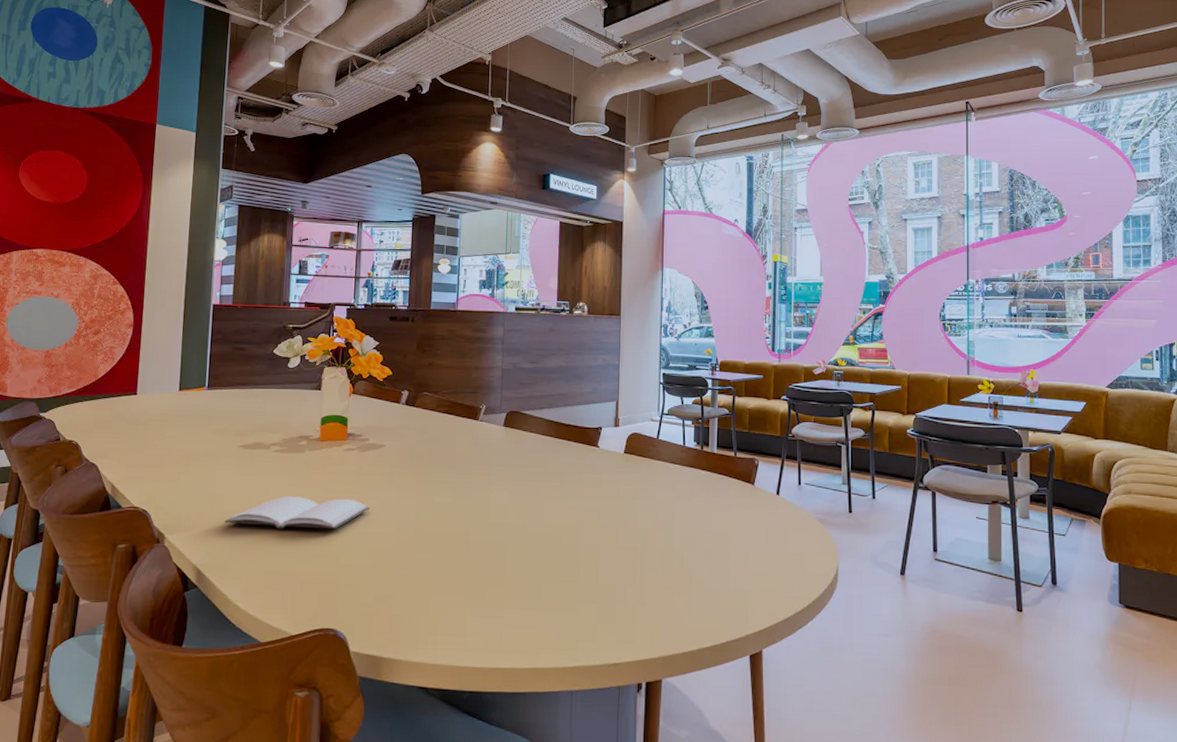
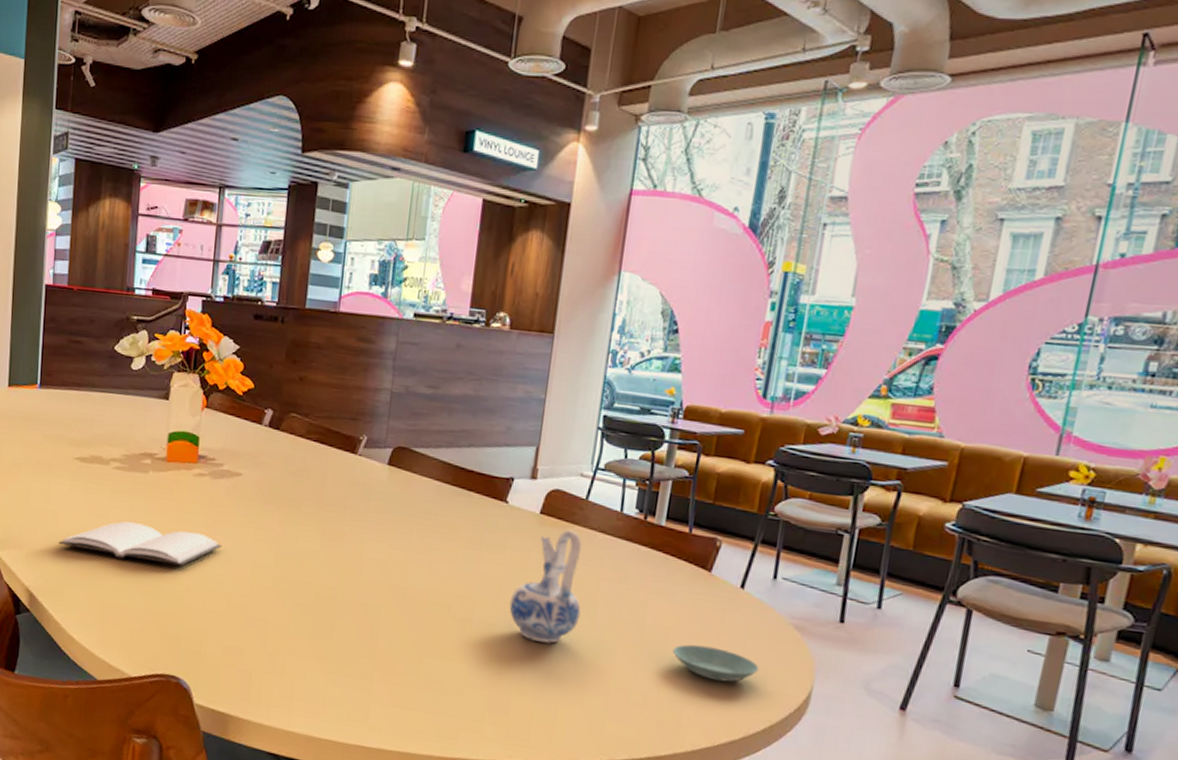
ceramic pitcher: none [608,463,663,557] -> present [509,529,582,644]
saucer: none [734,543,799,571] -> present [672,644,760,683]

